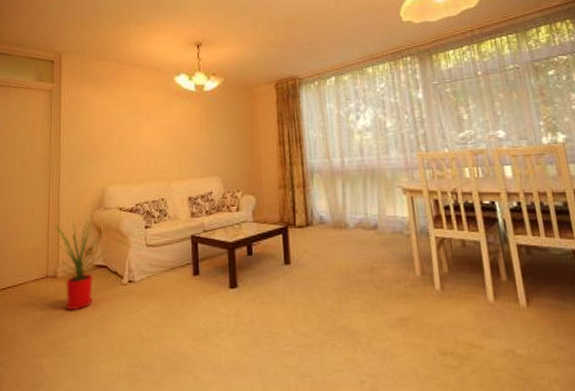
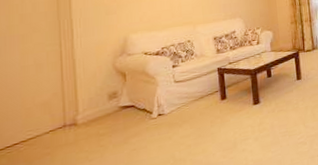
house plant: present [45,217,110,311] -> none [59,63,137,151]

